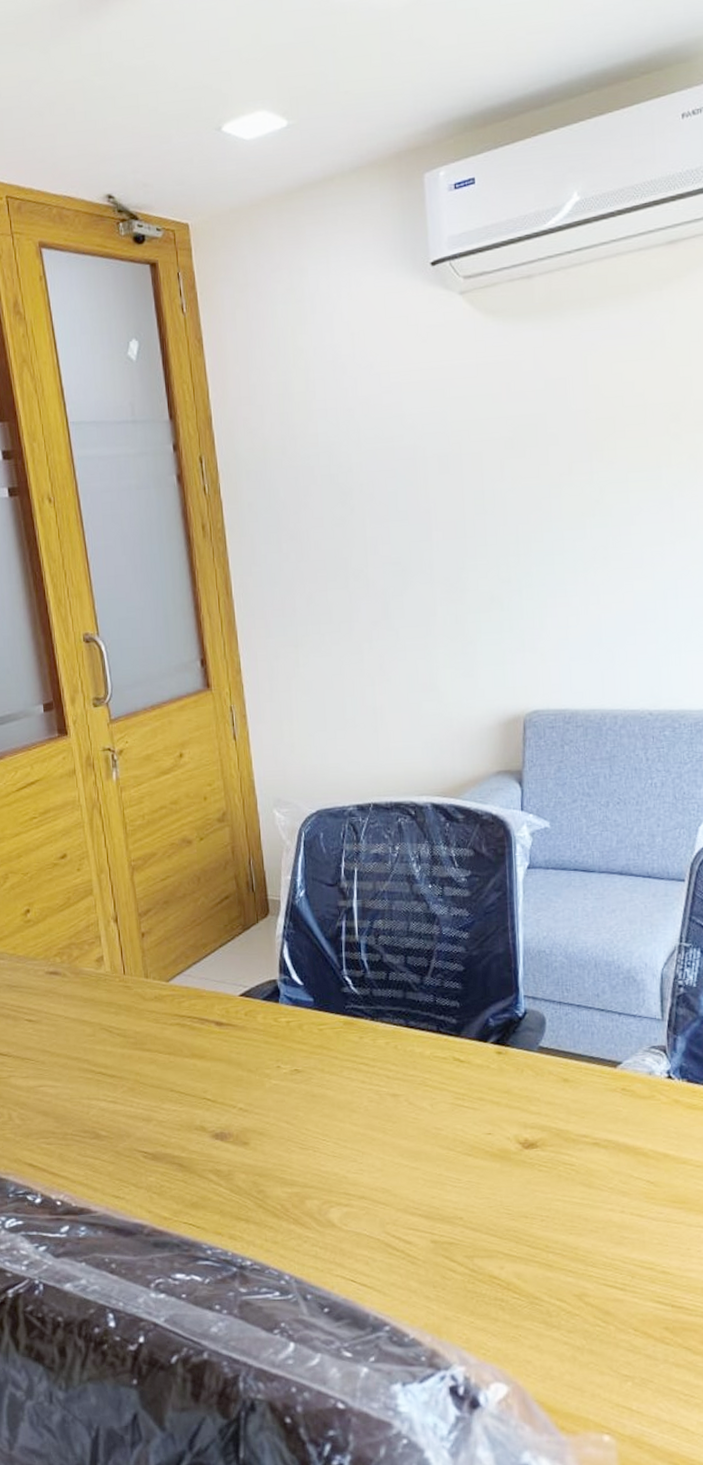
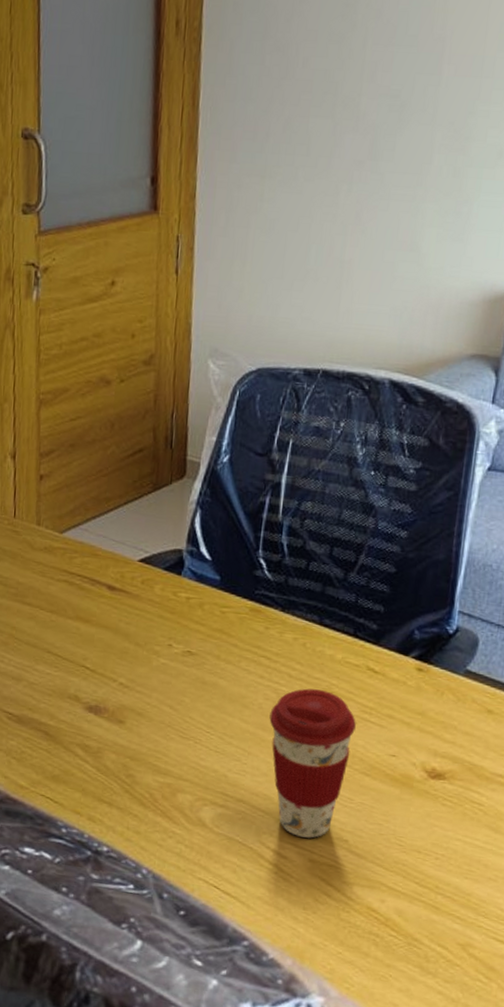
coffee cup: none [375,1085,452,1222] -> present [269,688,356,838]

